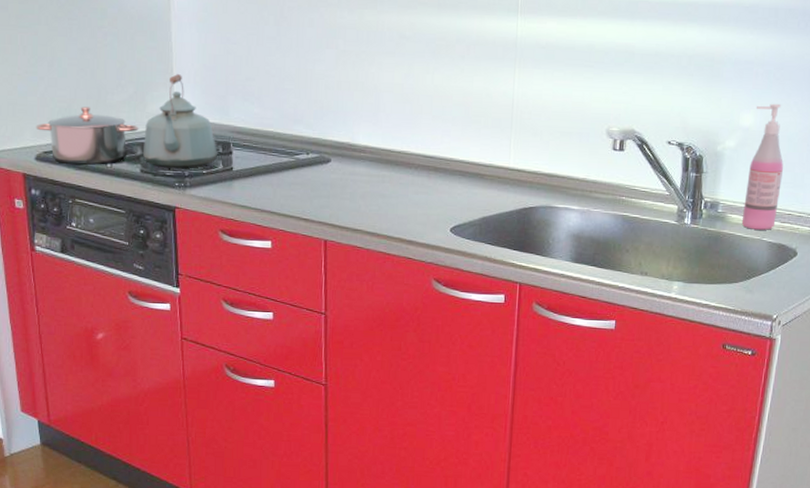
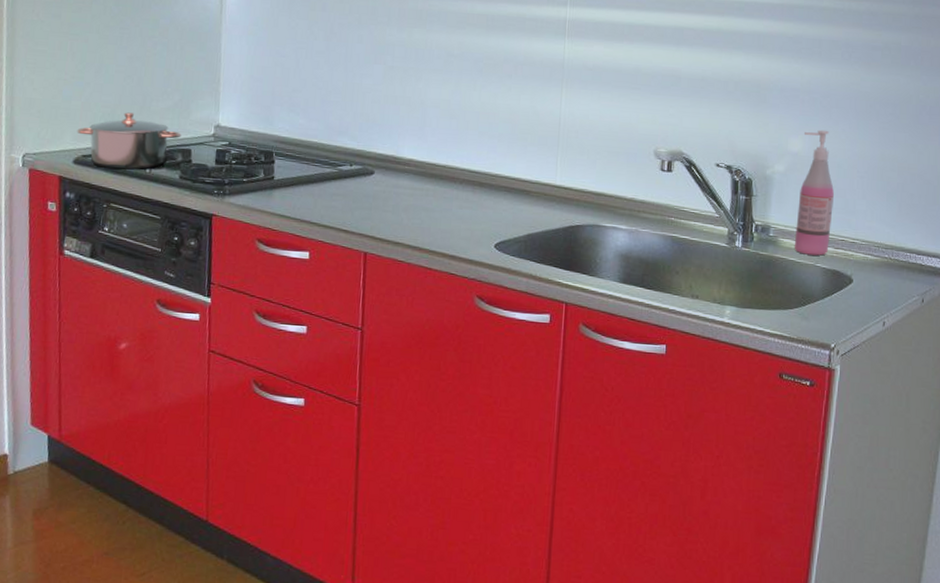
kettle: present [143,74,217,169] -> none [184,84,259,177]

